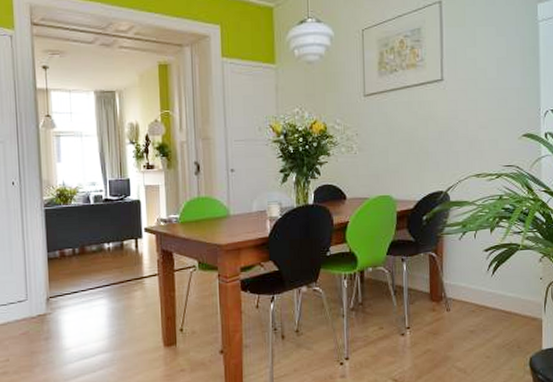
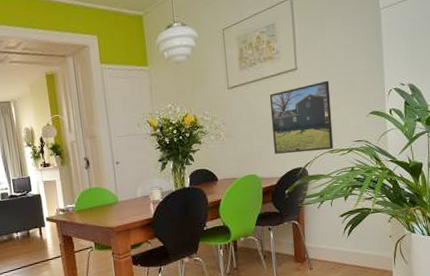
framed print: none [410,95,480,175] -> present [269,80,334,154]

